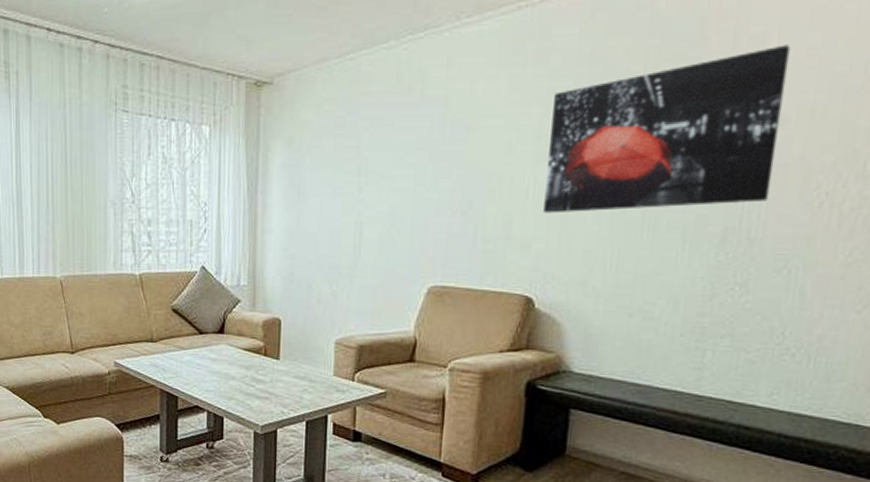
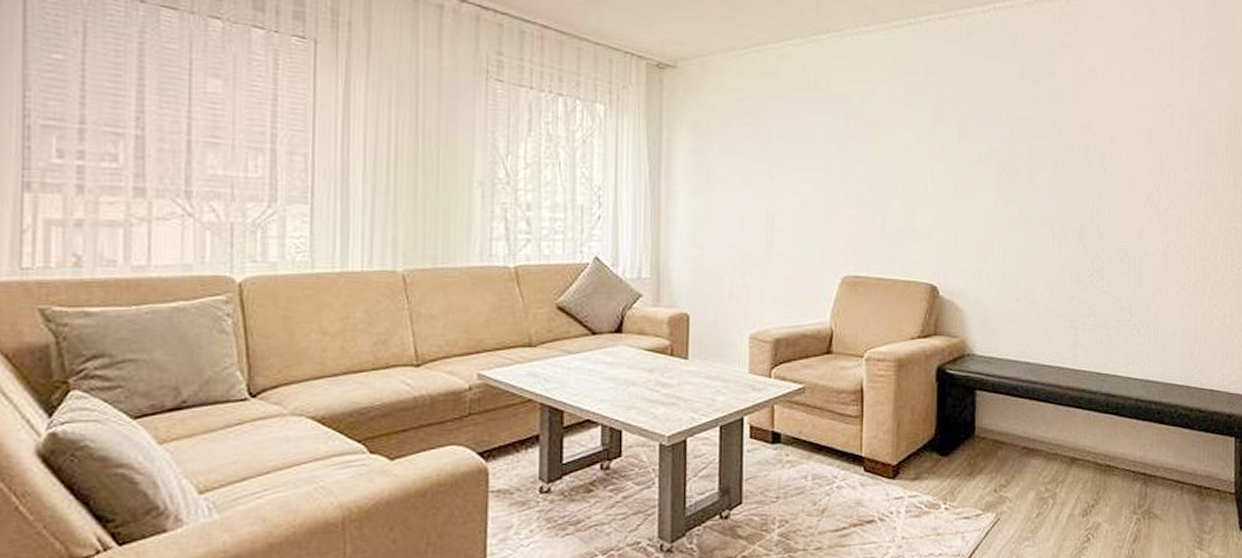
wall art: present [543,44,791,214] -> none [941,78,1112,208]

